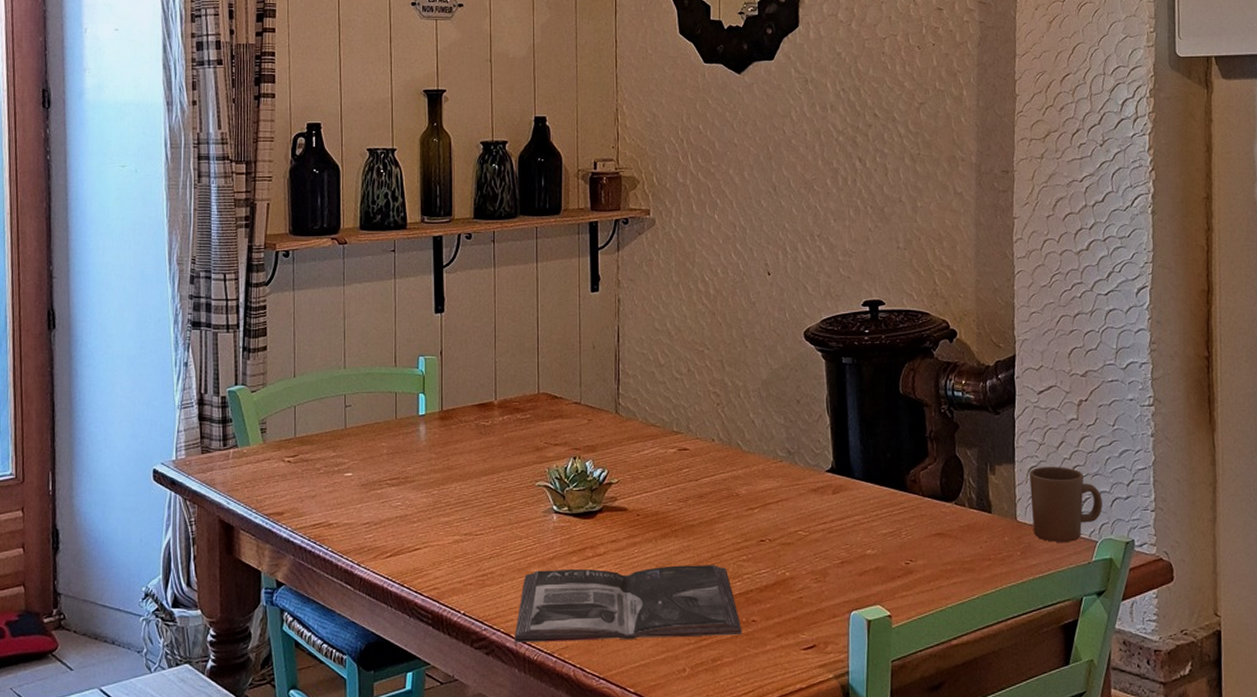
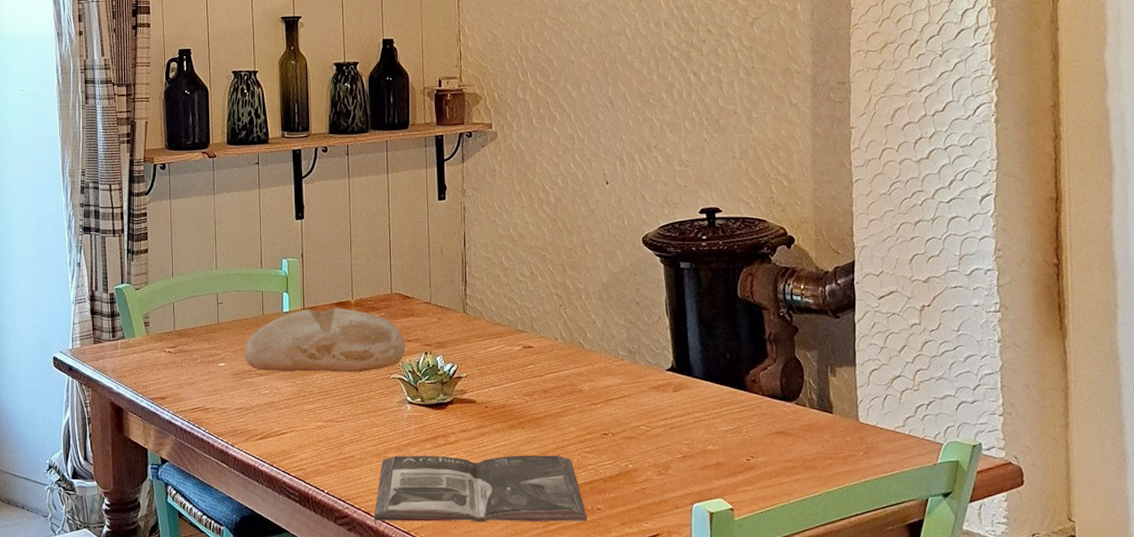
bread: none [374,410,553,481] -> present [244,308,406,373]
mug: present [1030,466,1102,542] -> none [871,369,948,443]

